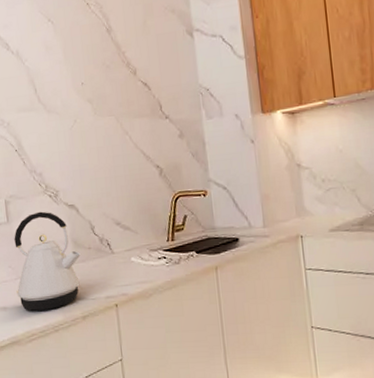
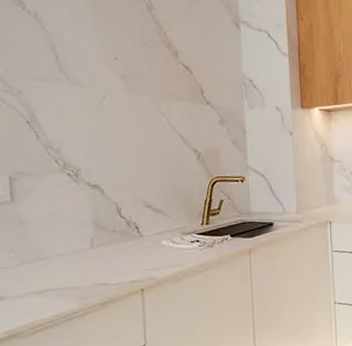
kettle: present [14,211,82,312] -> none [18,191,104,300]

